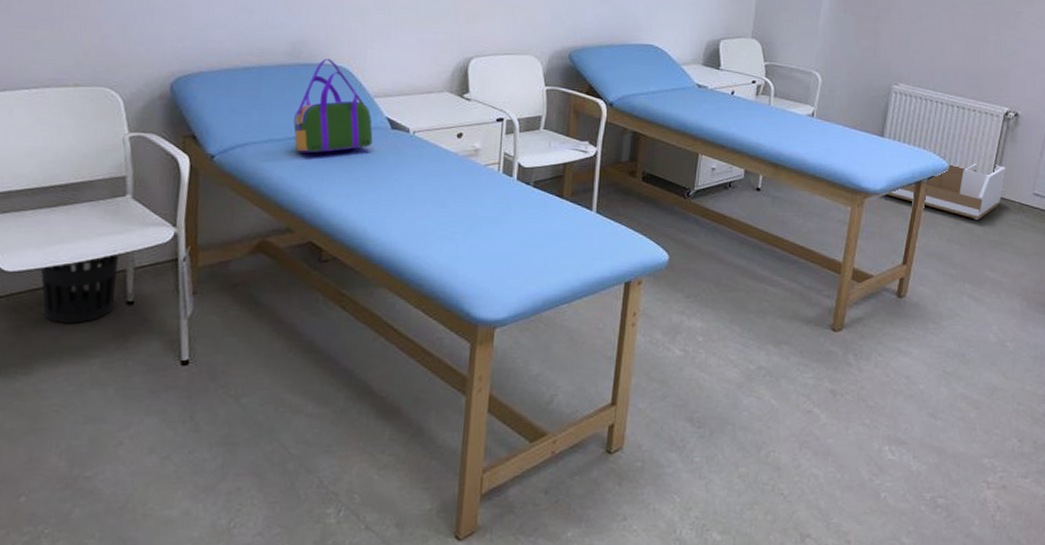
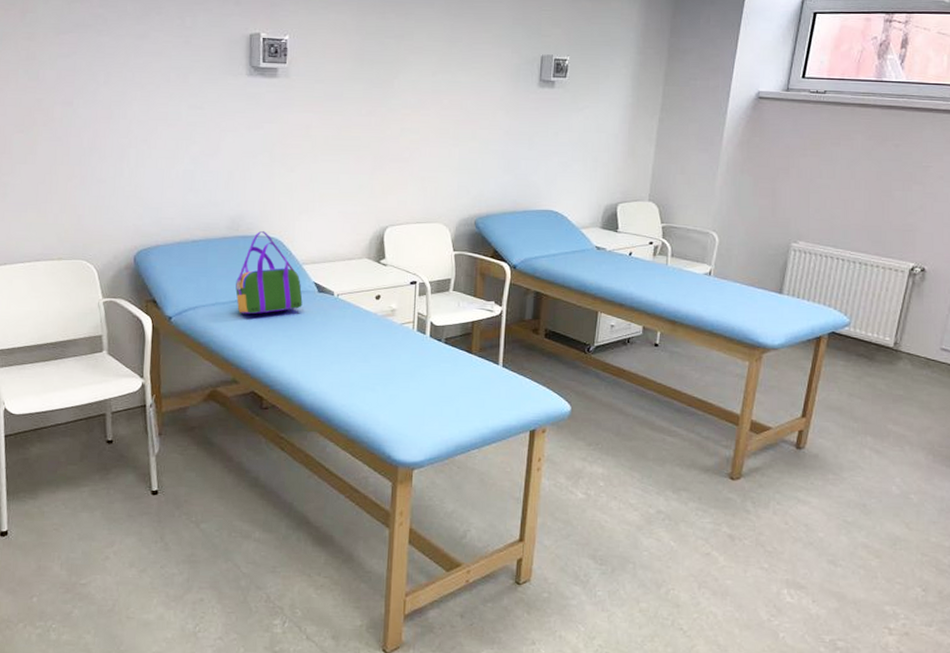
wastebasket: present [40,253,120,323] -> none [39,400,100,458]
storage bin: present [883,149,1007,220] -> none [782,305,912,374]

